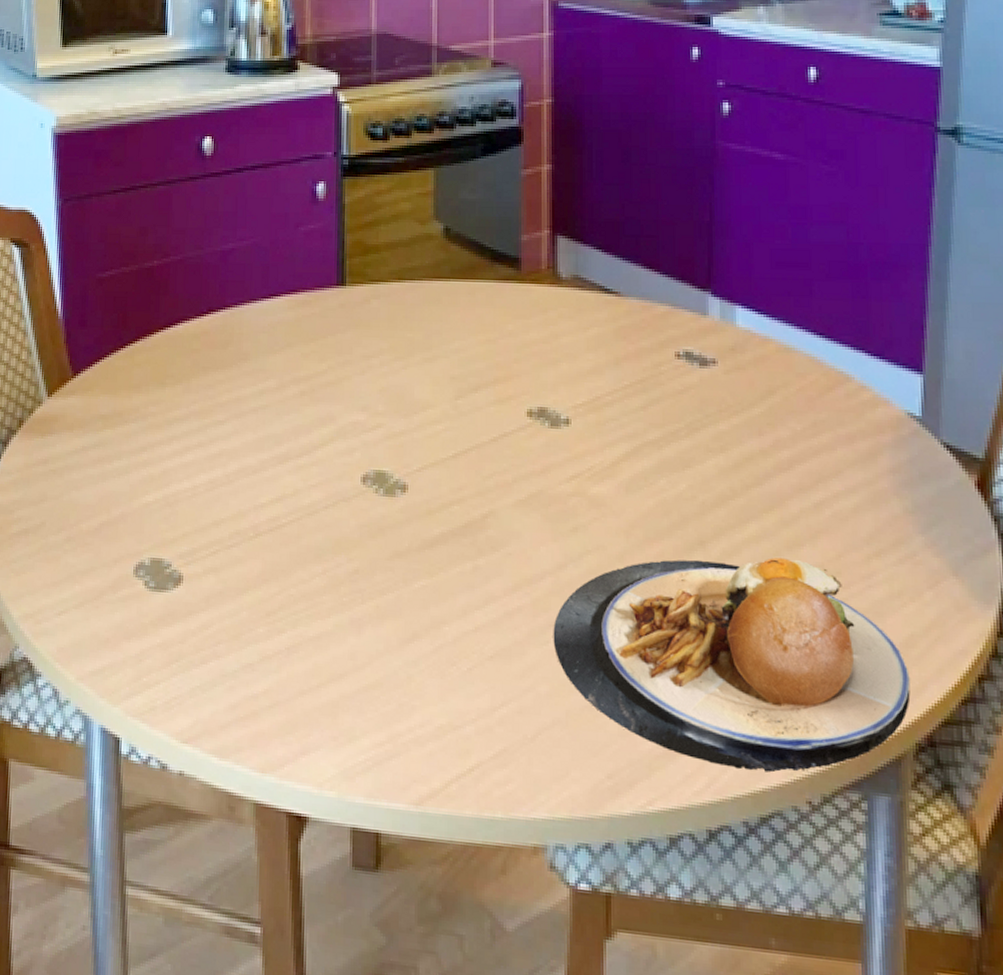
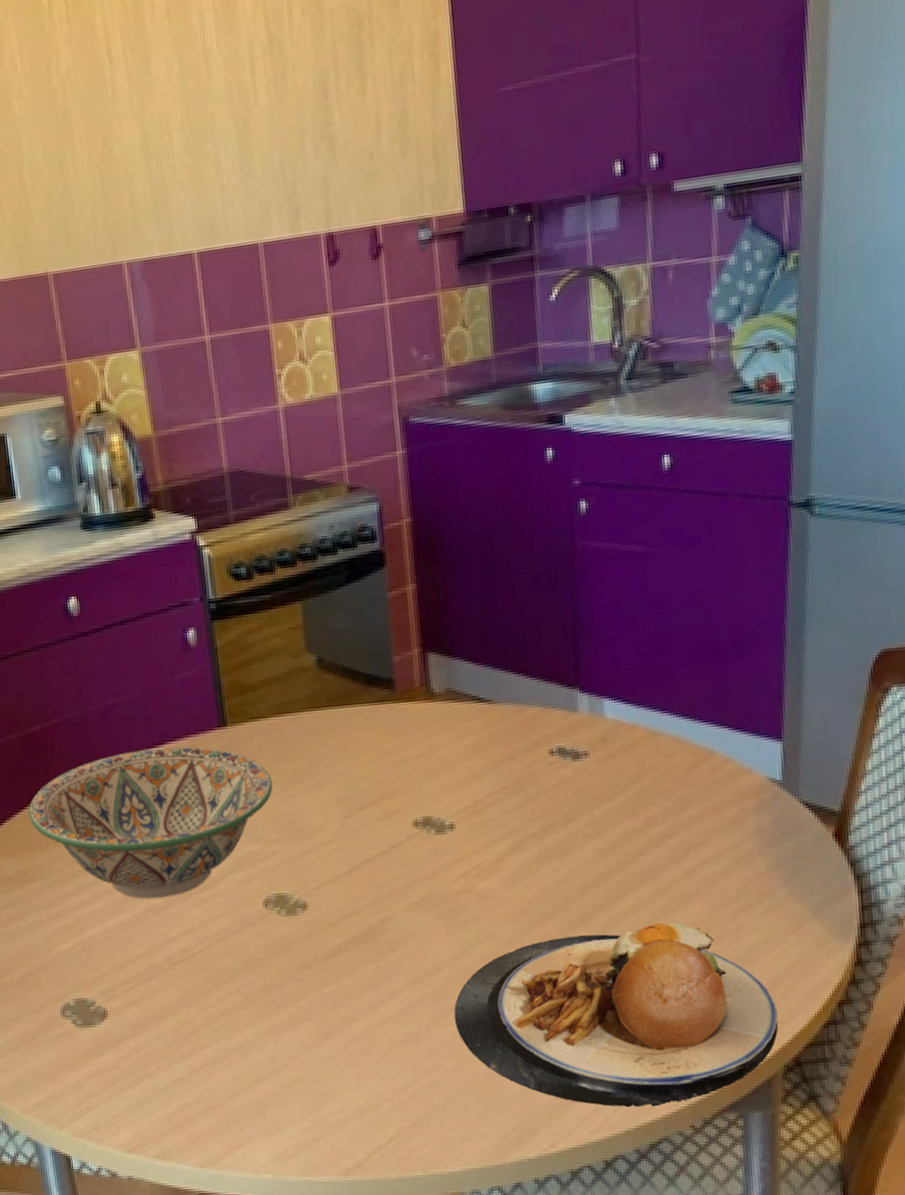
decorative bowl: none [132,299,386,459] -> present [28,747,273,899]

